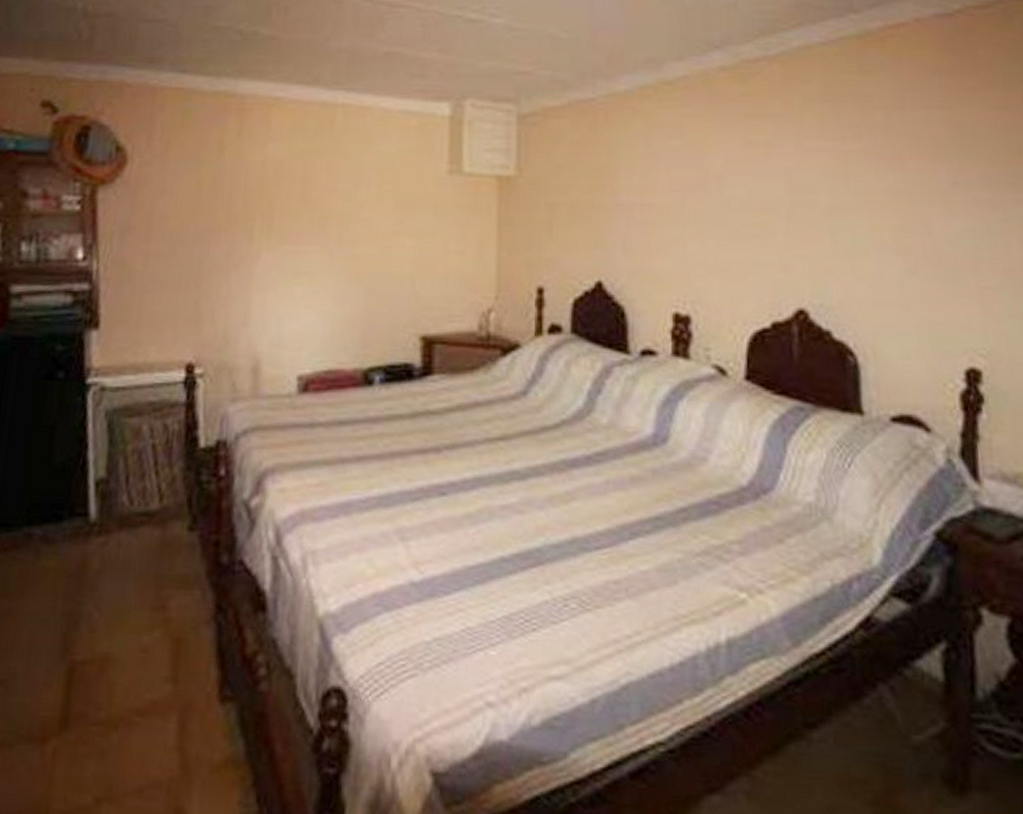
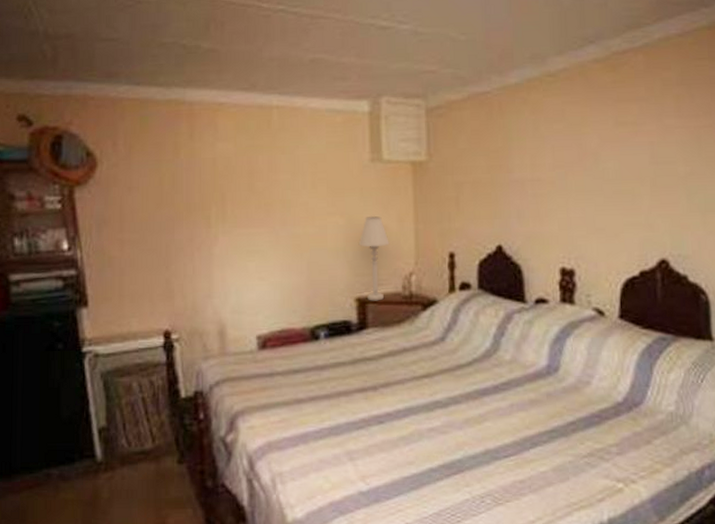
table lamp: none [428,237,465,342] -> present [358,215,389,301]

